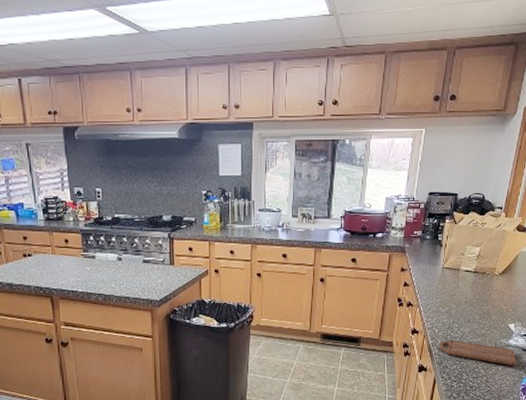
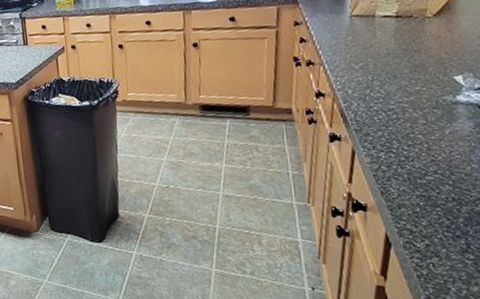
cutting board: present [439,339,517,366] -> none [355,100,473,129]

